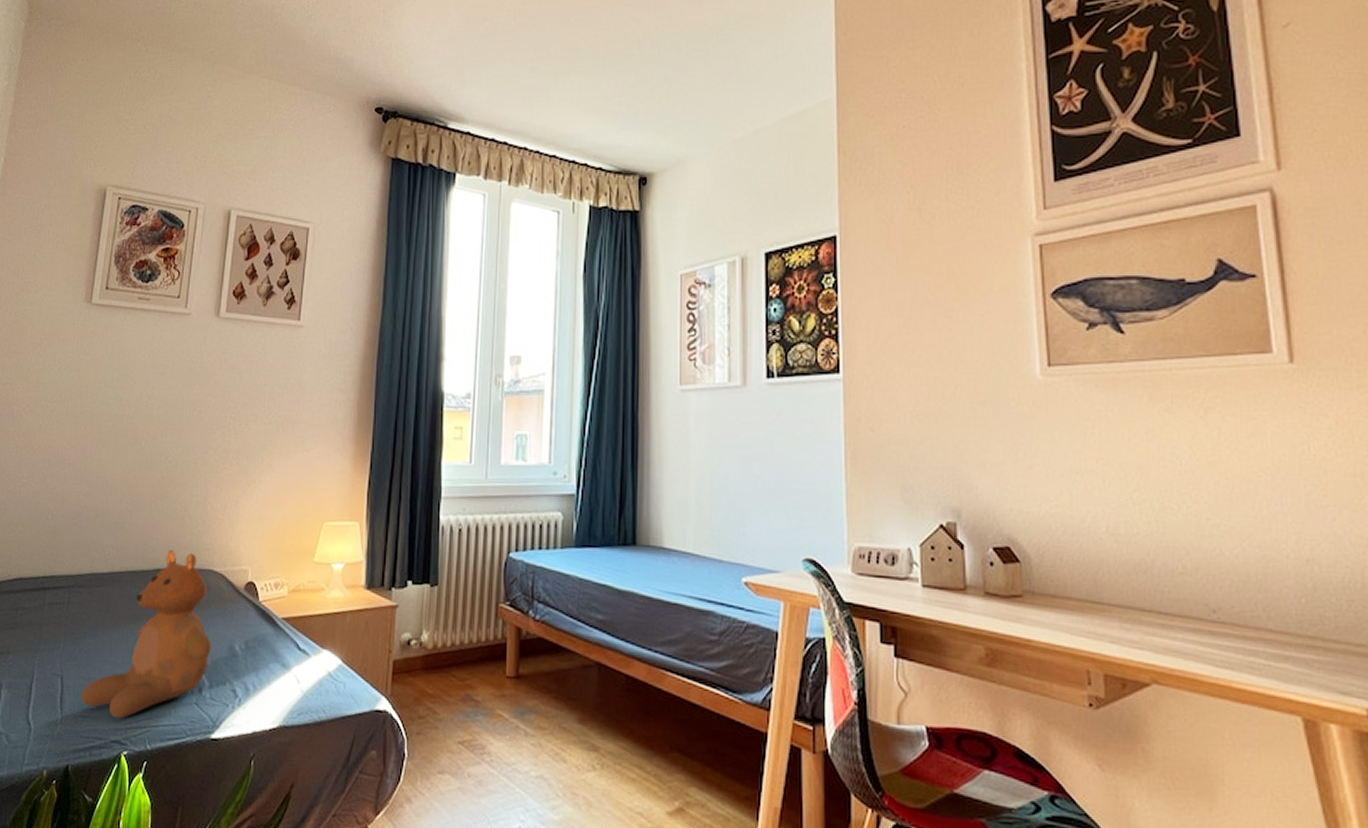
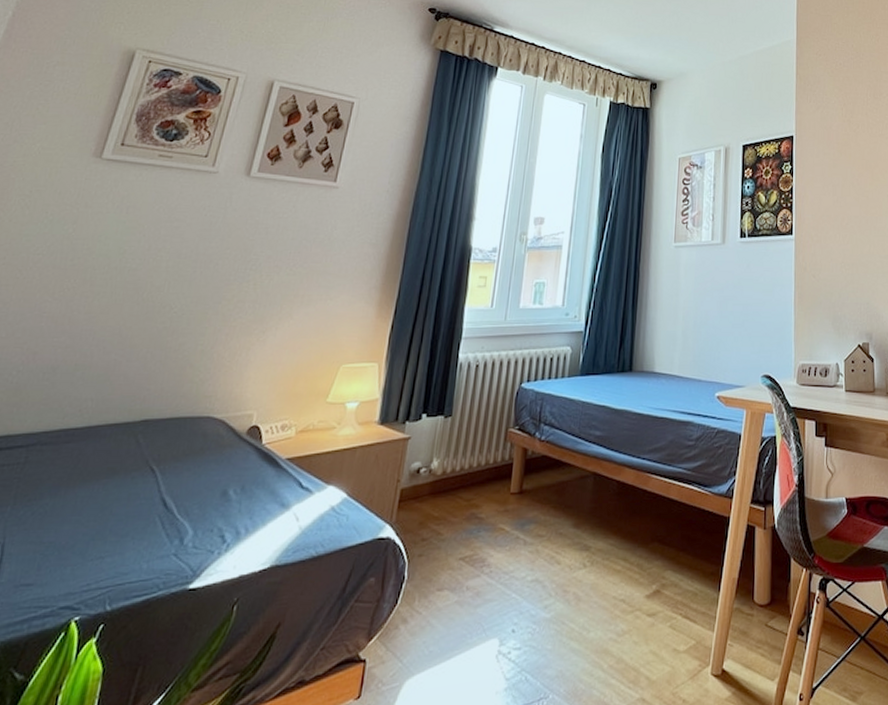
teddy bear: present [81,550,212,719] -> none [25,400,204,583]

